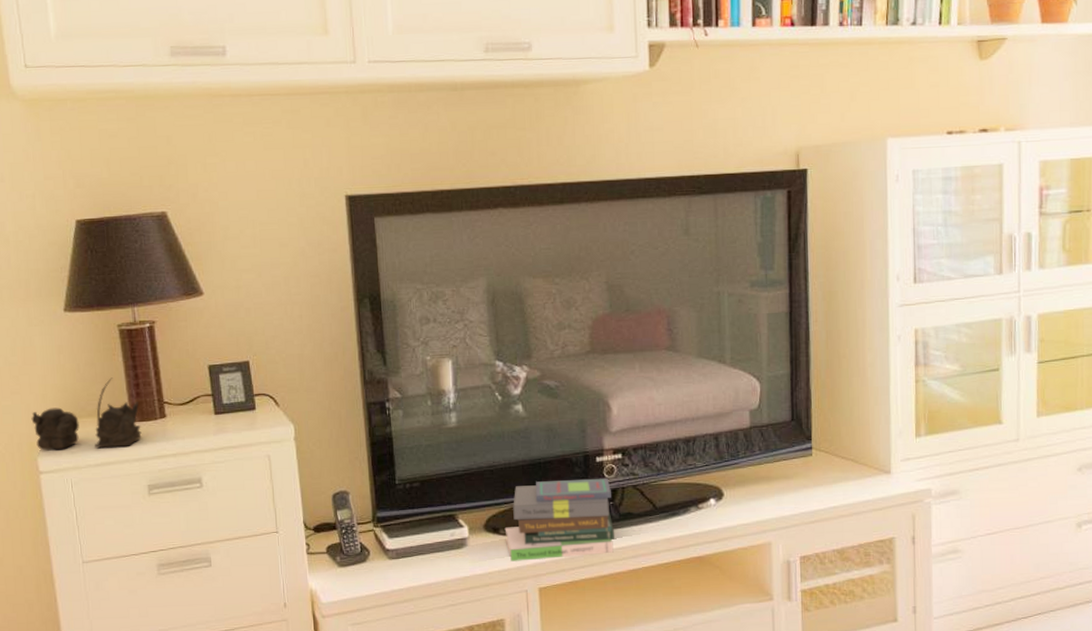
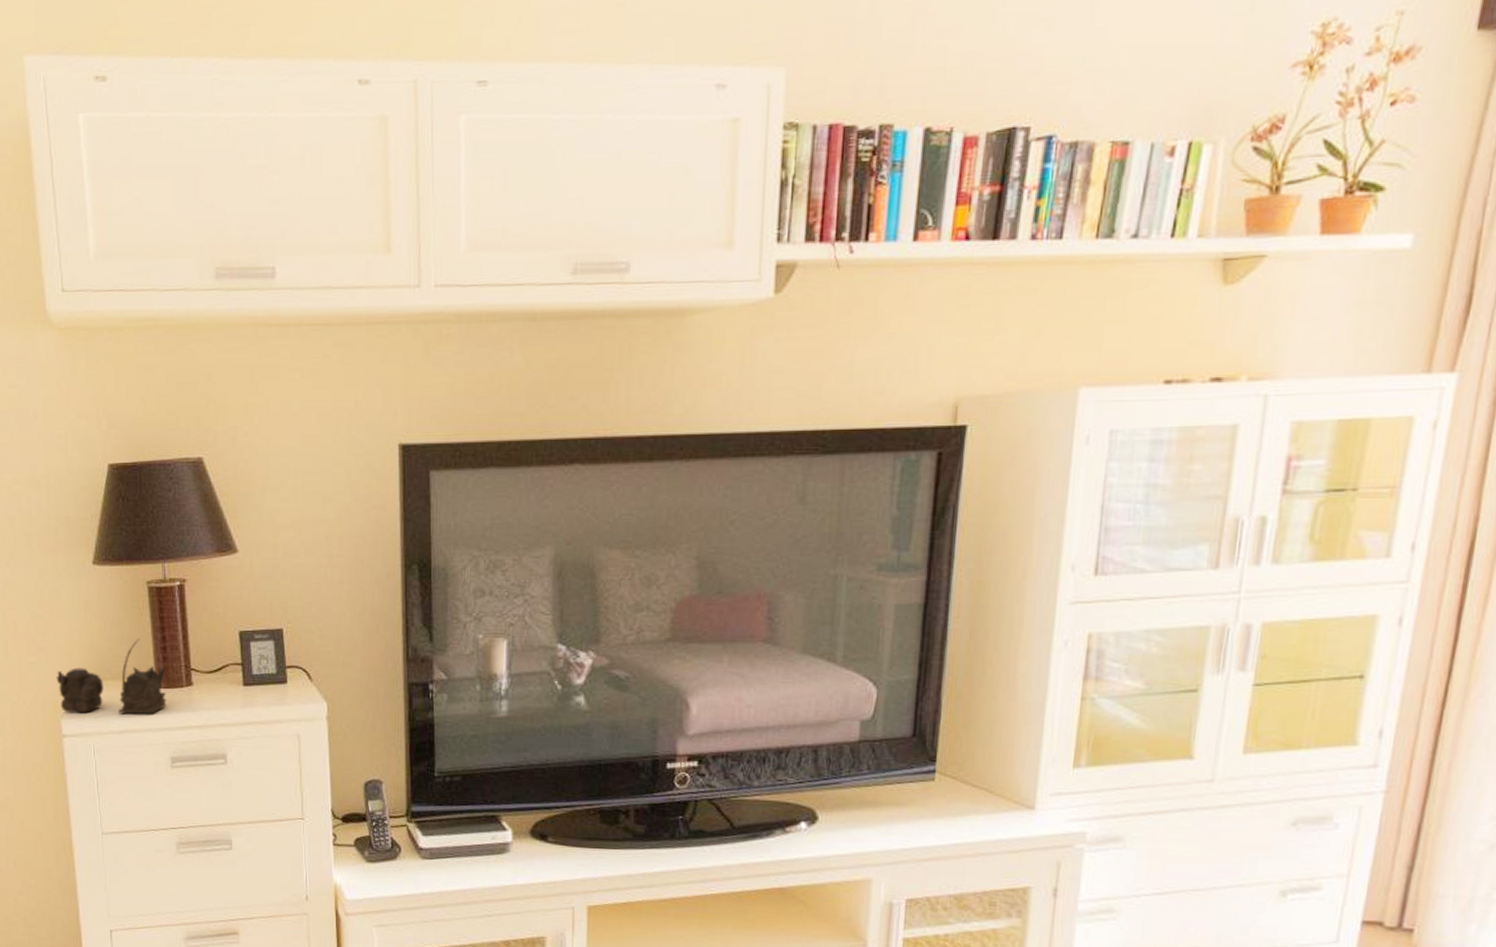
books: present [504,477,615,561] -> none [553,786,682,875]

